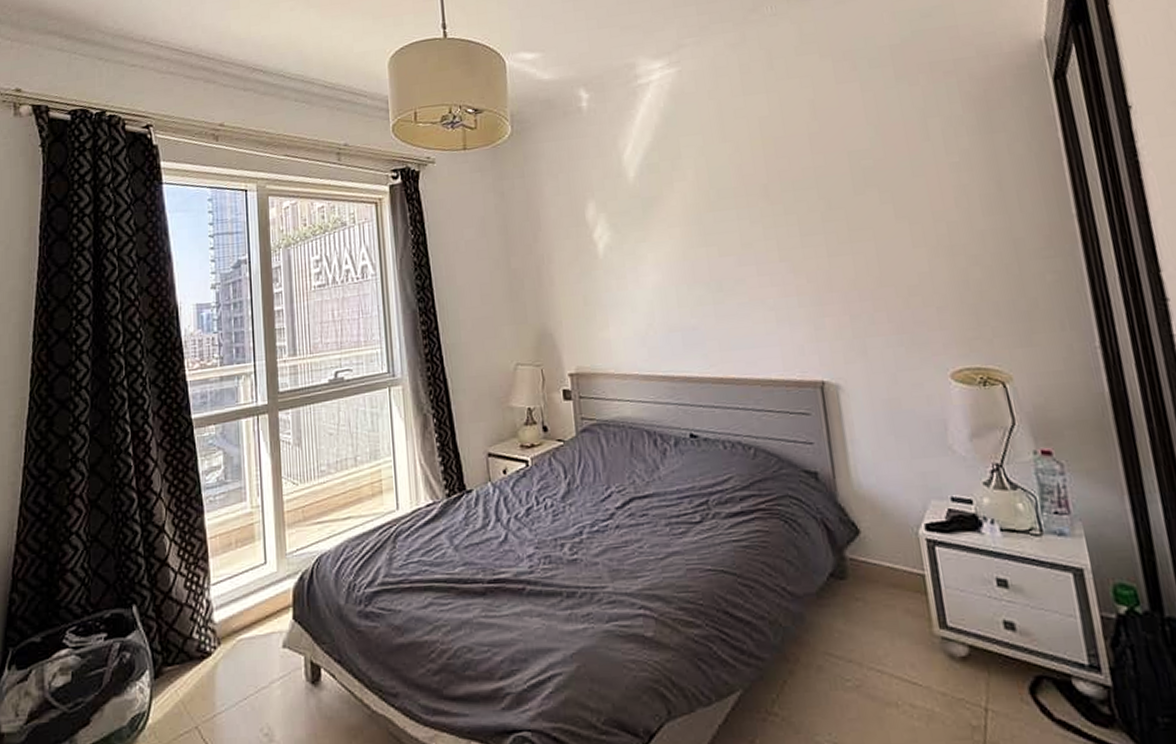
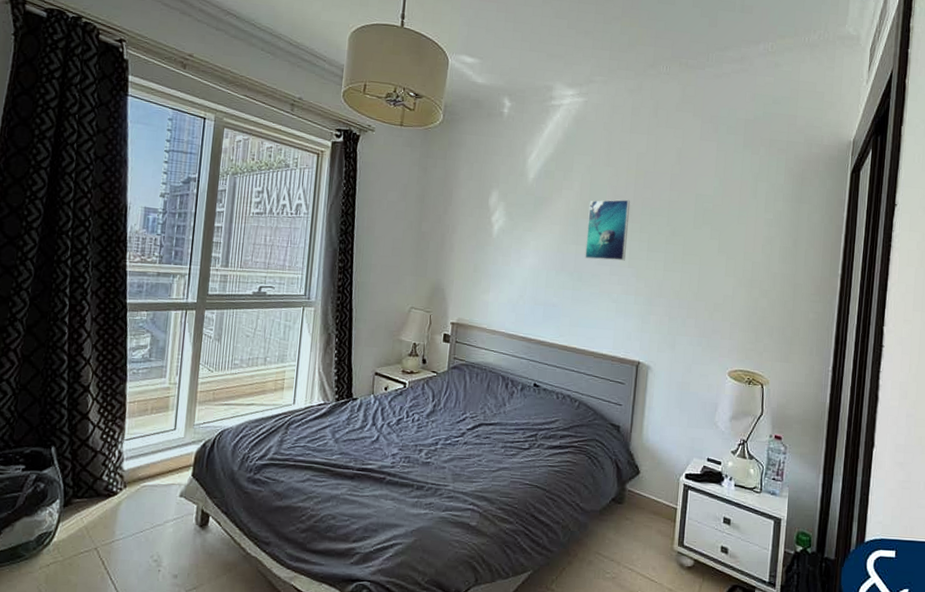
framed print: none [711,177,774,262] -> present [585,199,631,261]

